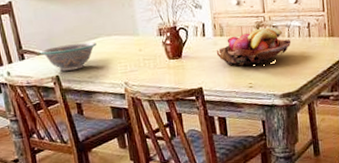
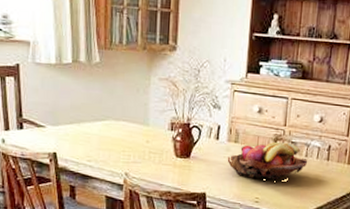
bowl: present [39,42,97,72] -> none [40,121,103,150]

